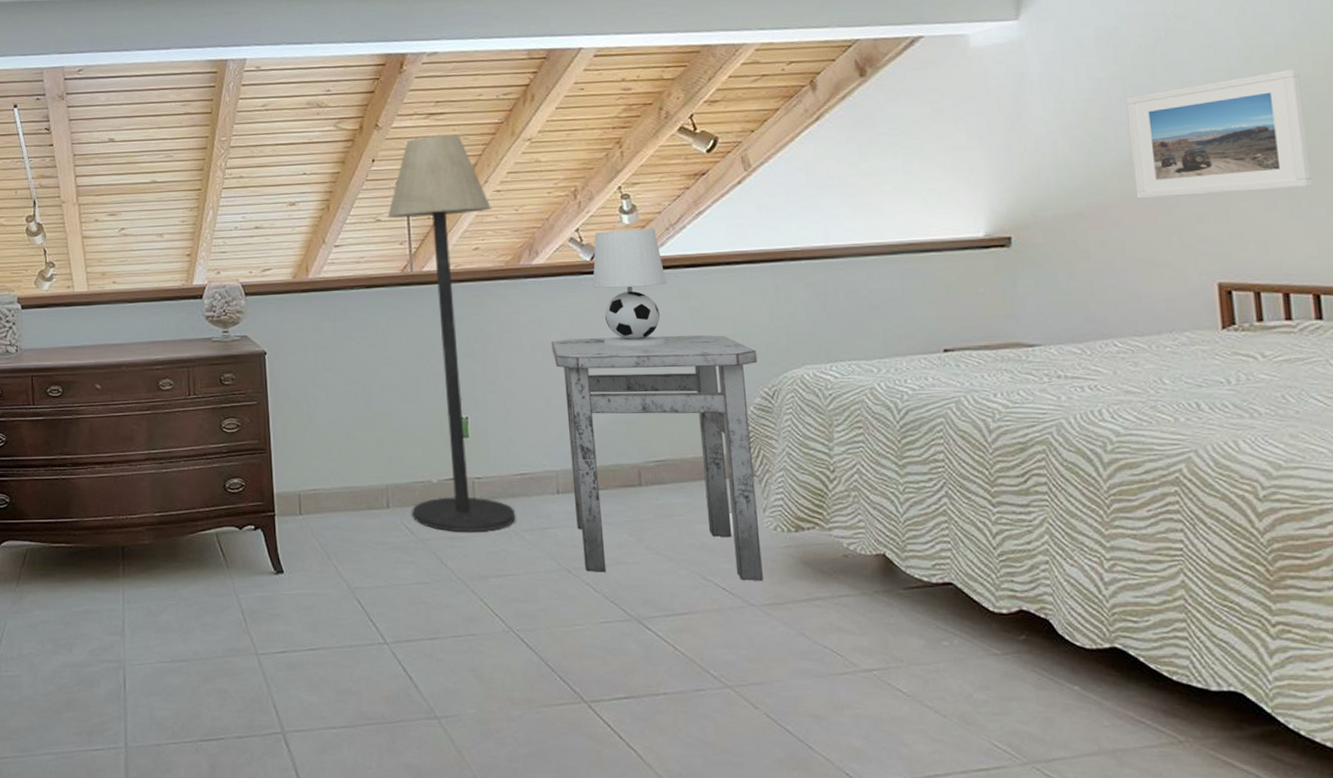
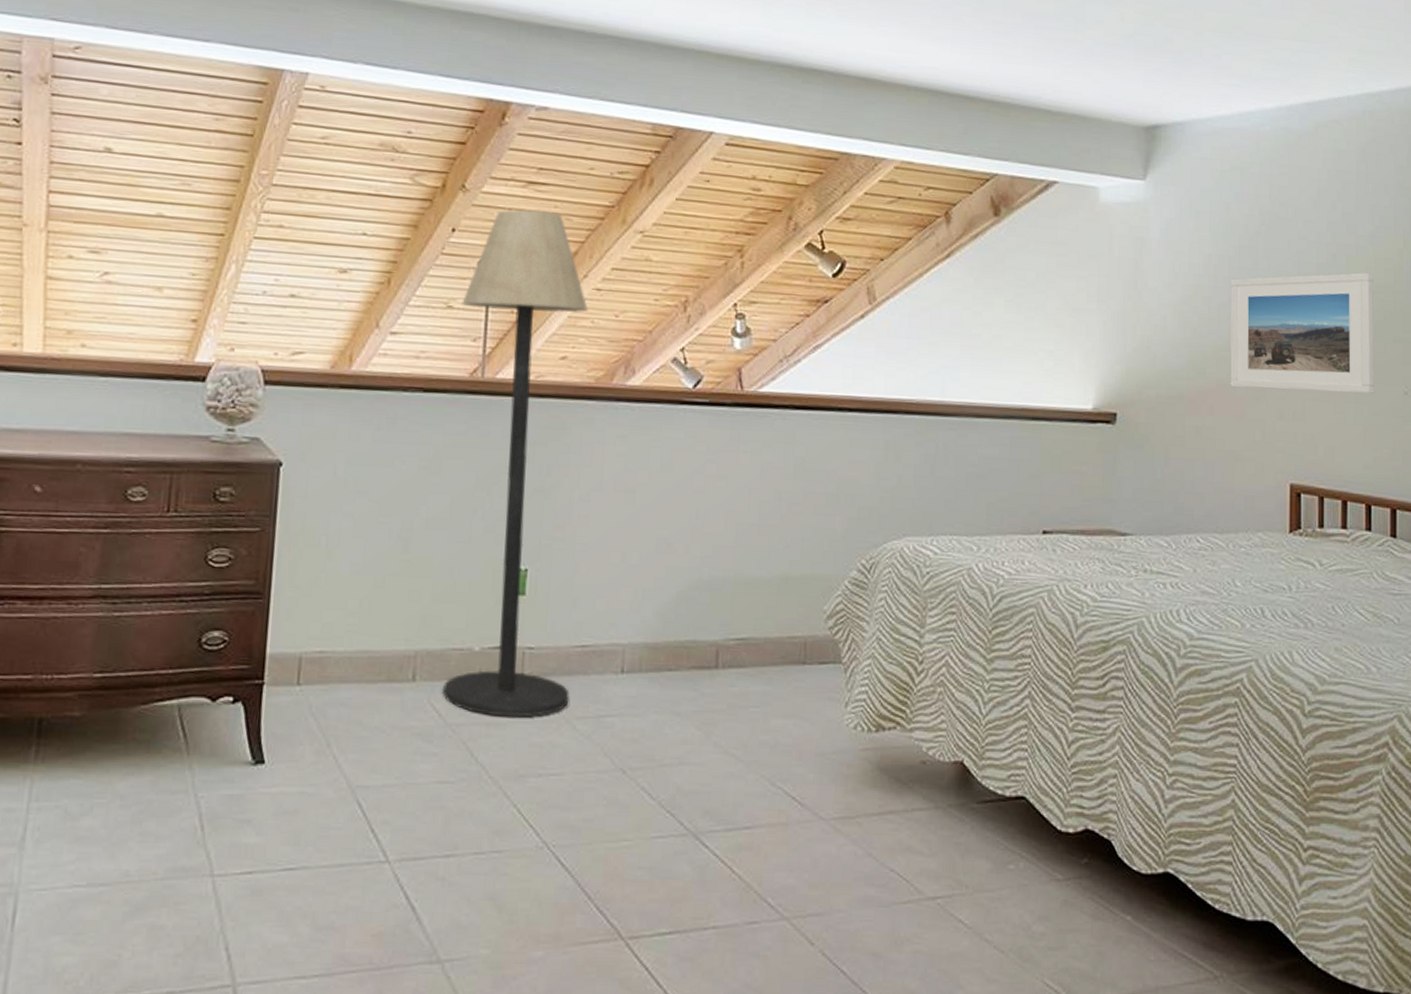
side table: present [551,334,763,581] -> none [636,481,859,789]
table lamp: present [593,229,667,347] -> none [692,354,773,499]

